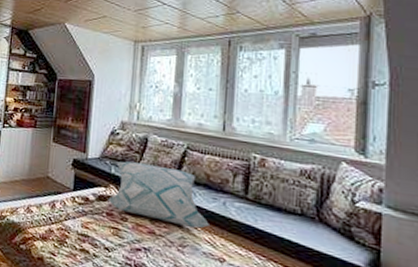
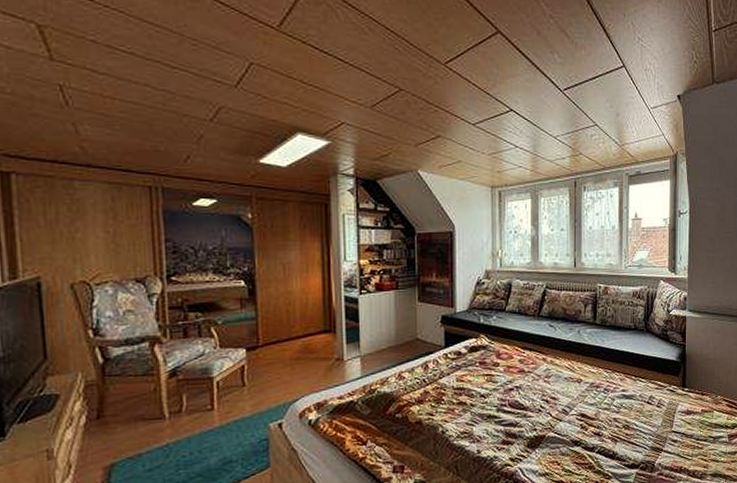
decorative pillow: present [108,161,209,229] -> none [479,308,568,359]

